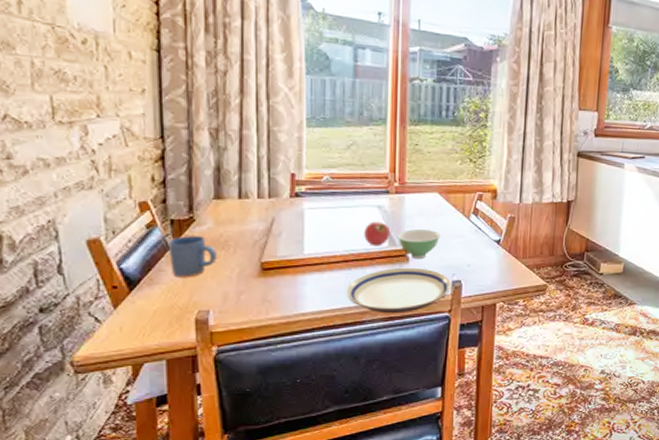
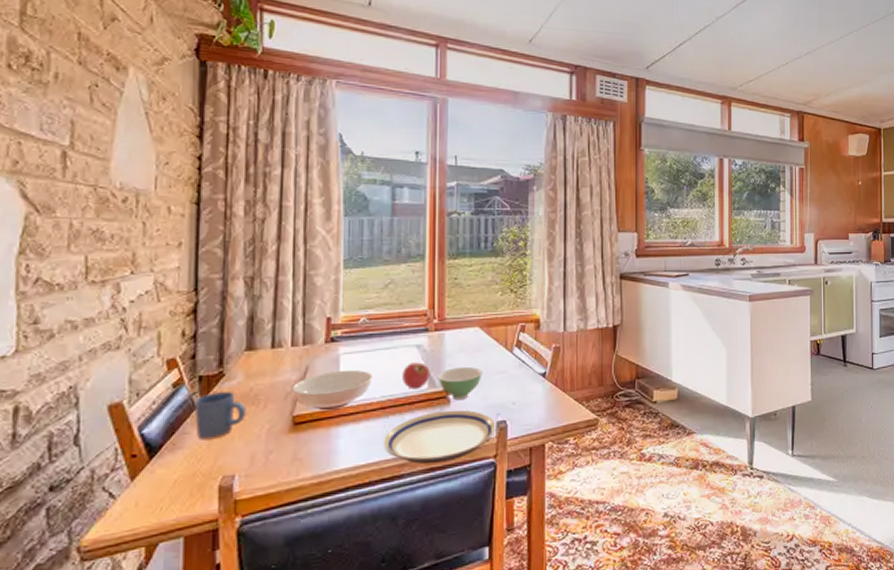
bowl: none [259,224,337,260] -> present [292,369,374,411]

